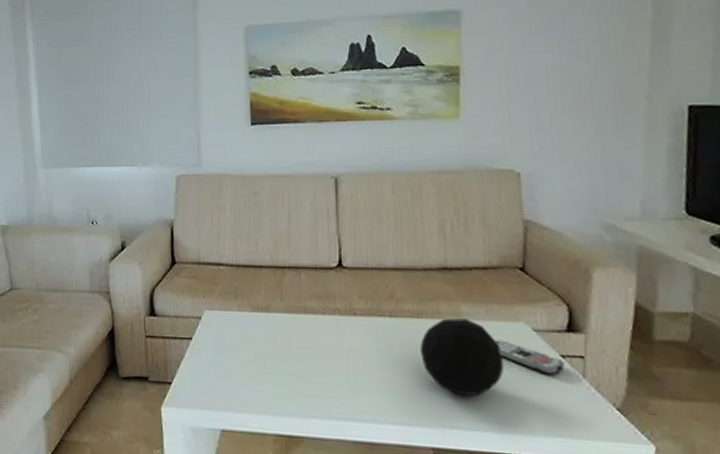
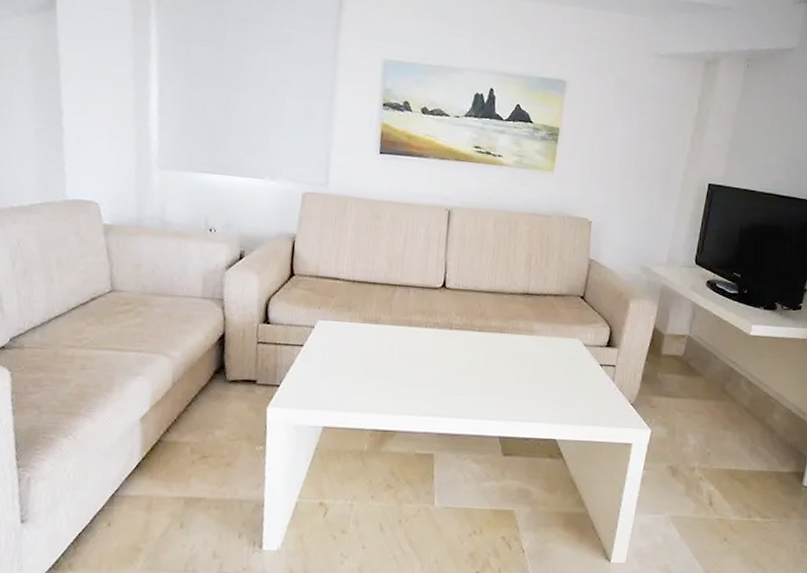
decorative orb: present [420,318,505,397] -> none [499,334,560,396]
remote control: present [496,340,564,375] -> none [556,352,601,379]

